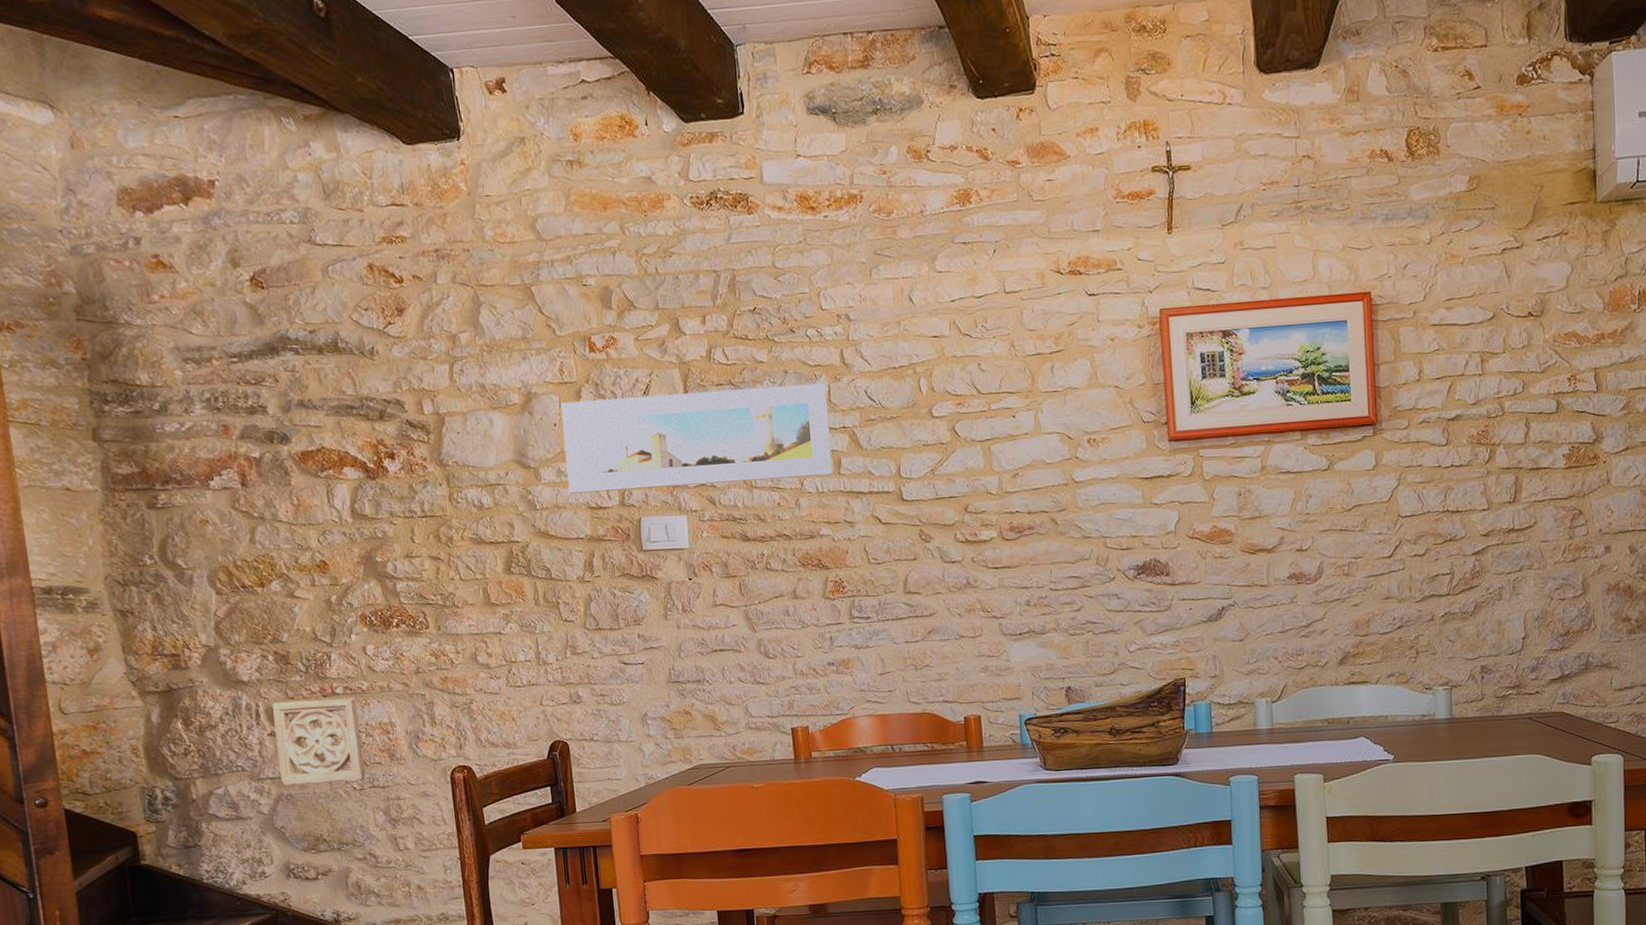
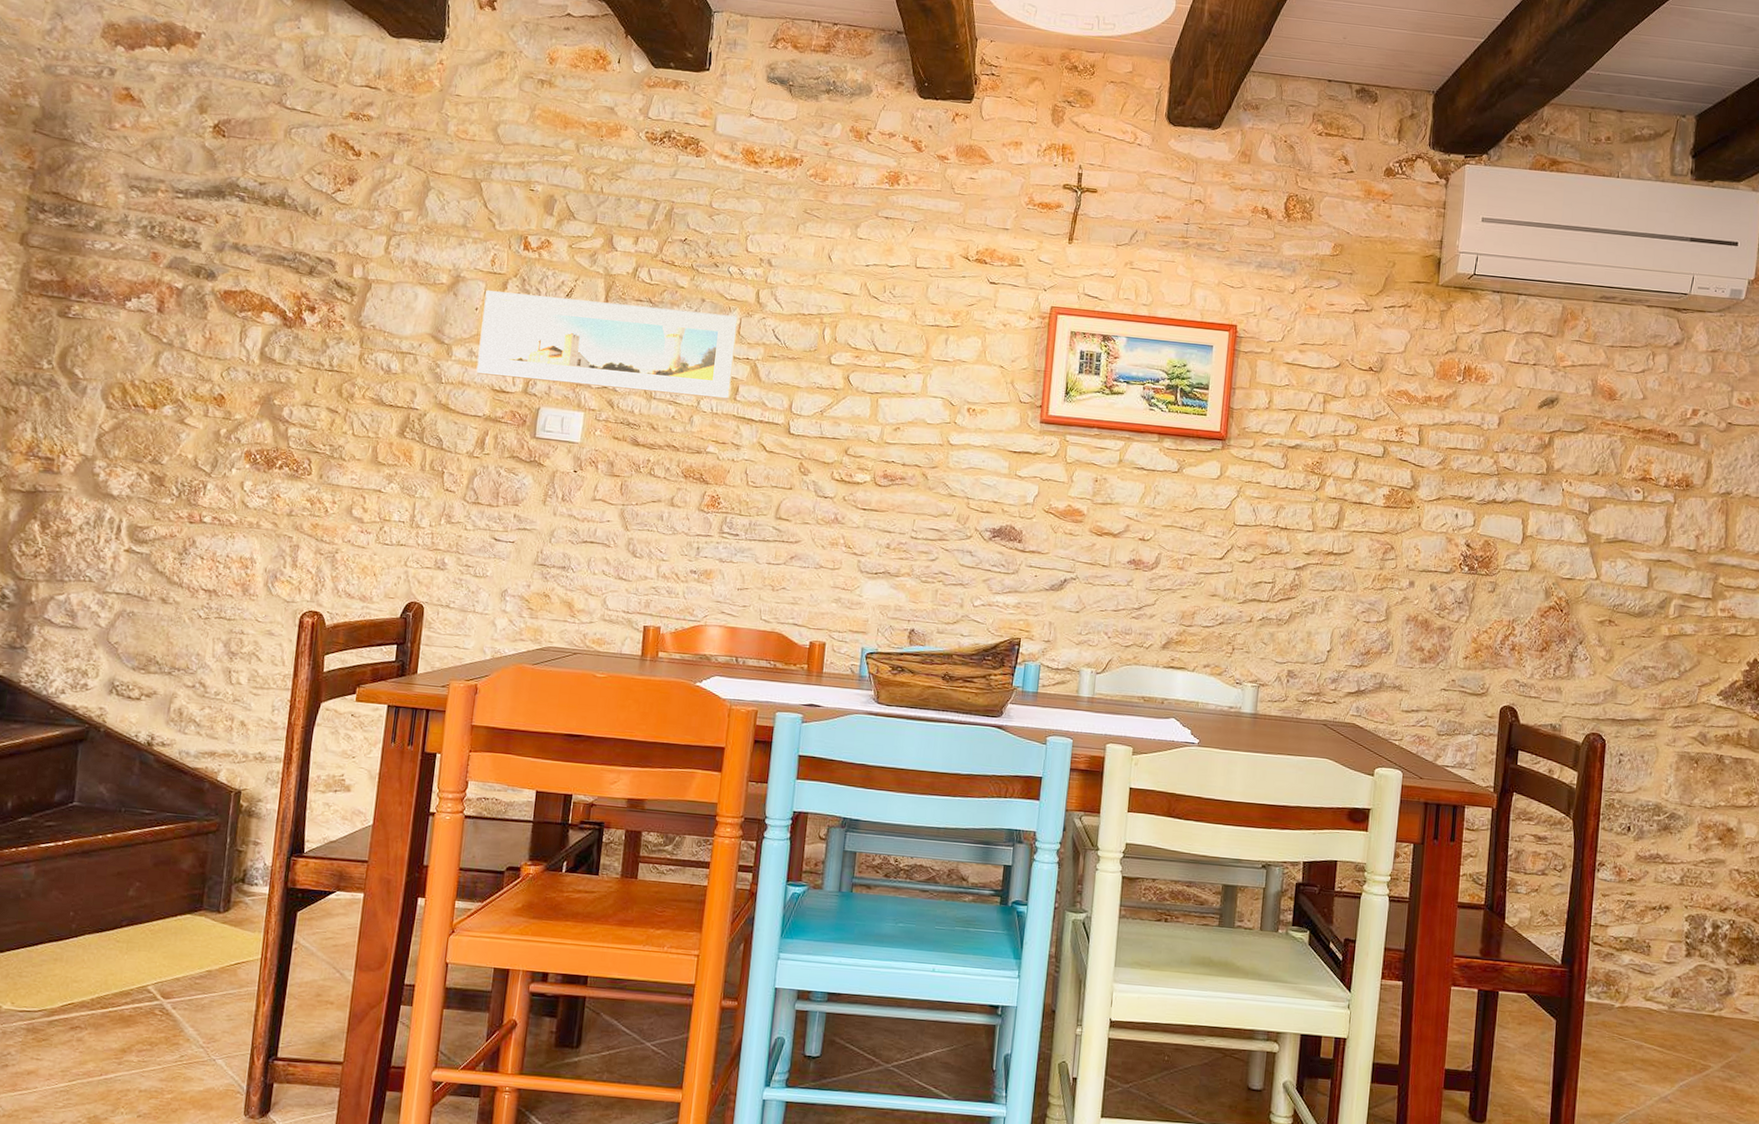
wall ornament: present [272,697,366,786] -> none [126,520,222,610]

